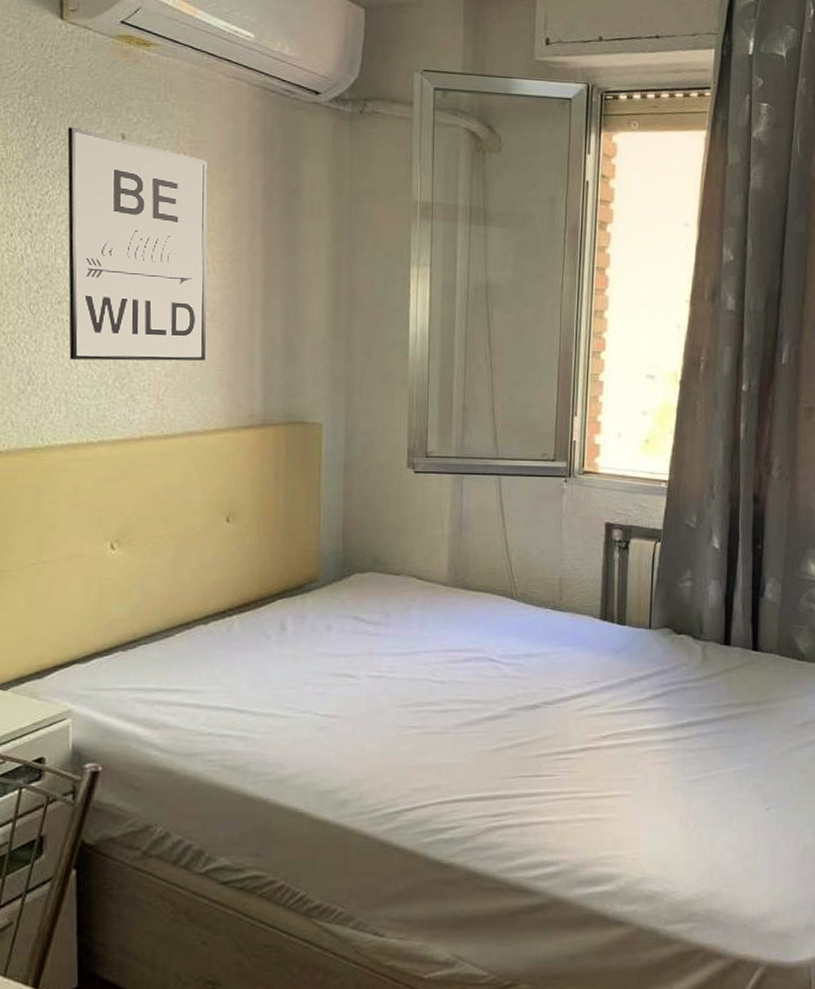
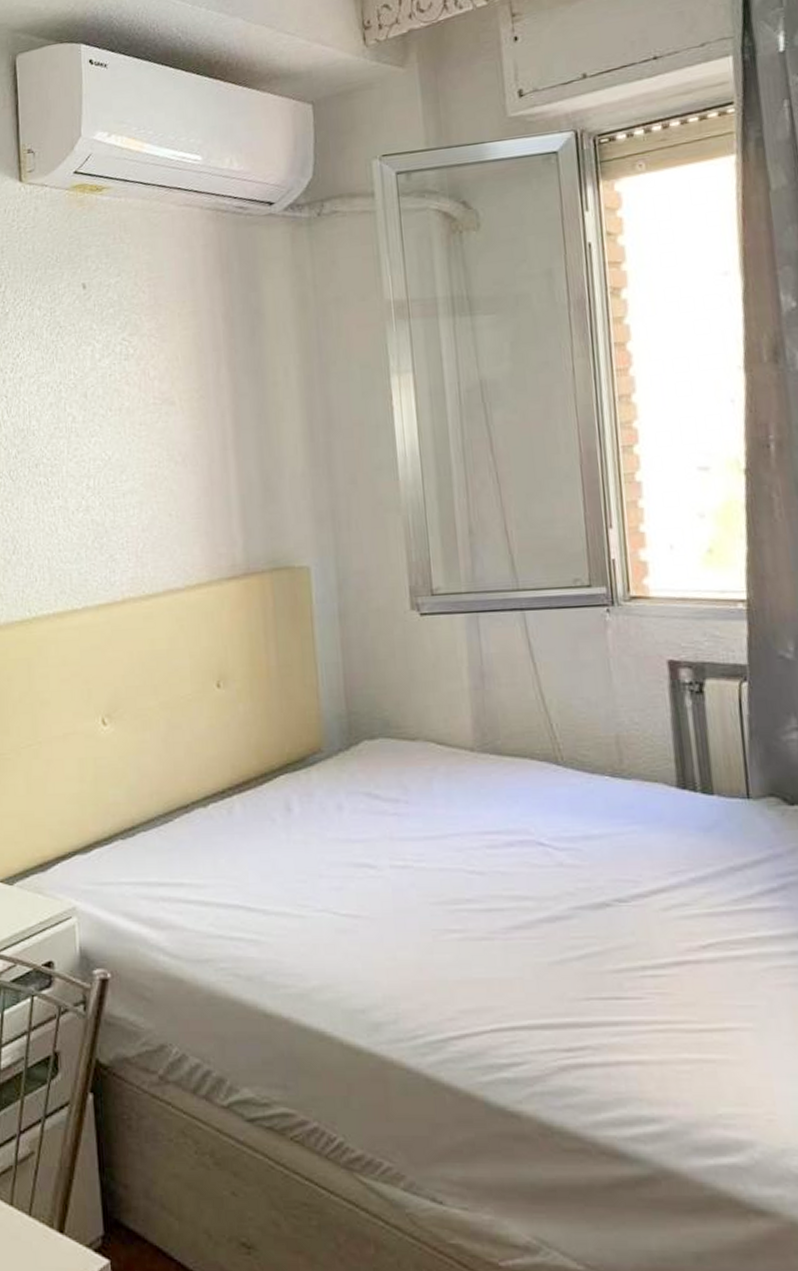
wall art: present [67,127,207,361] -> none [33,285,181,524]

